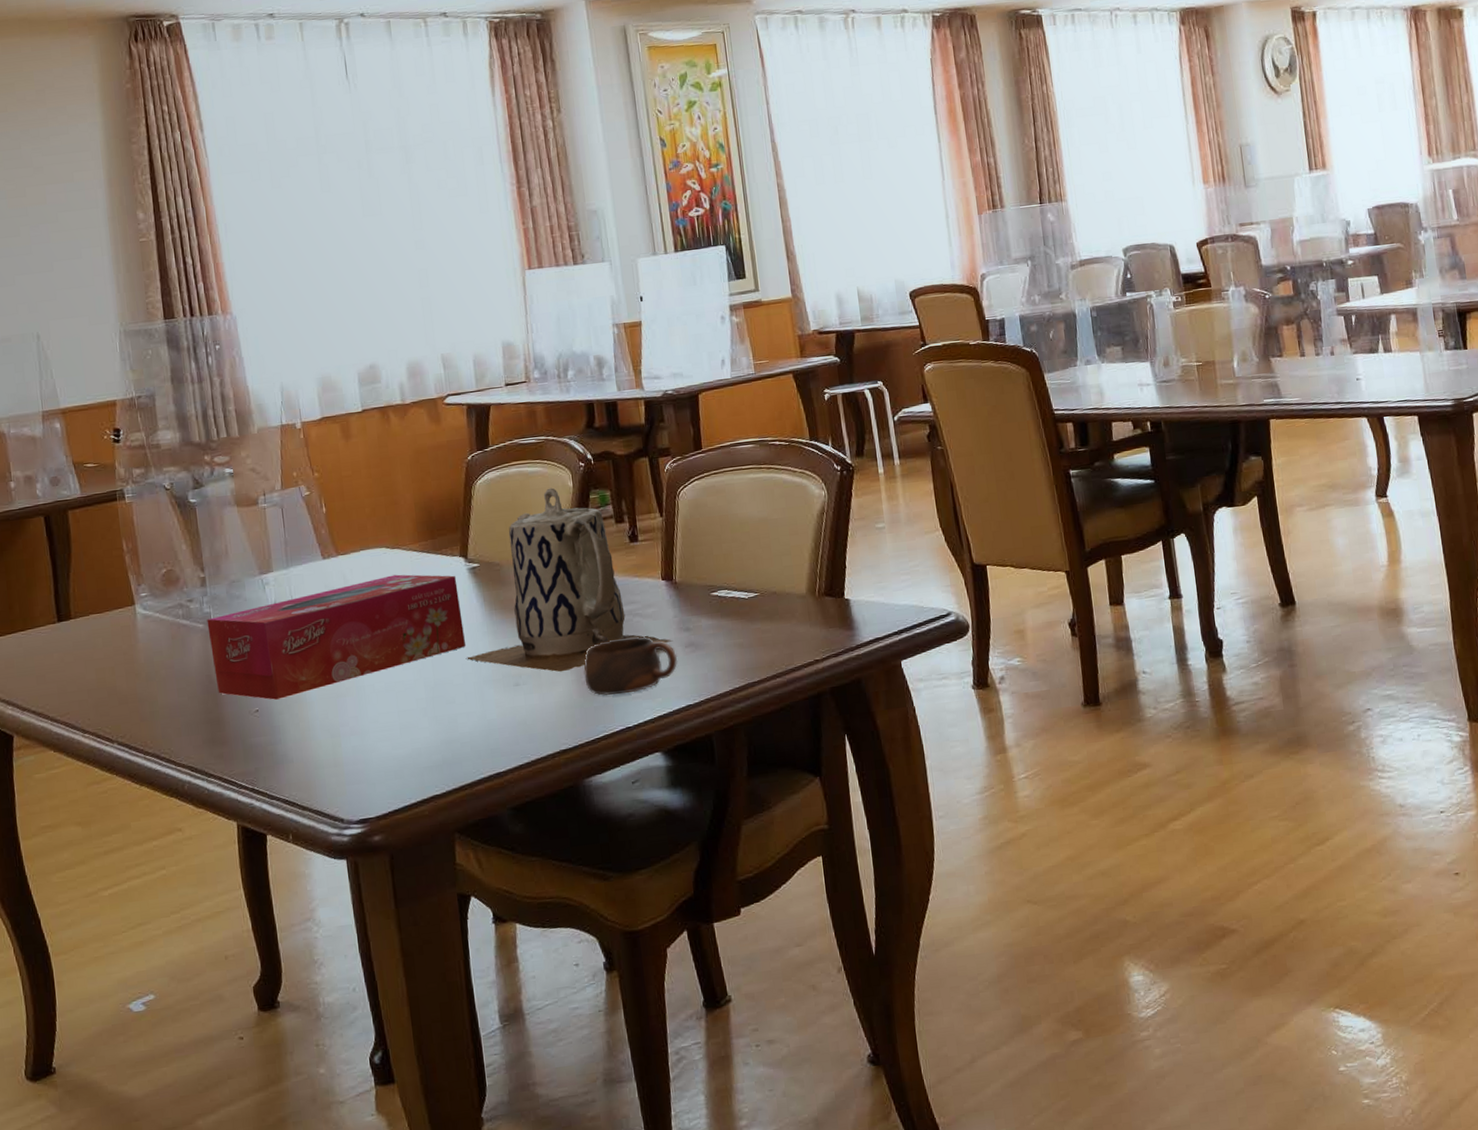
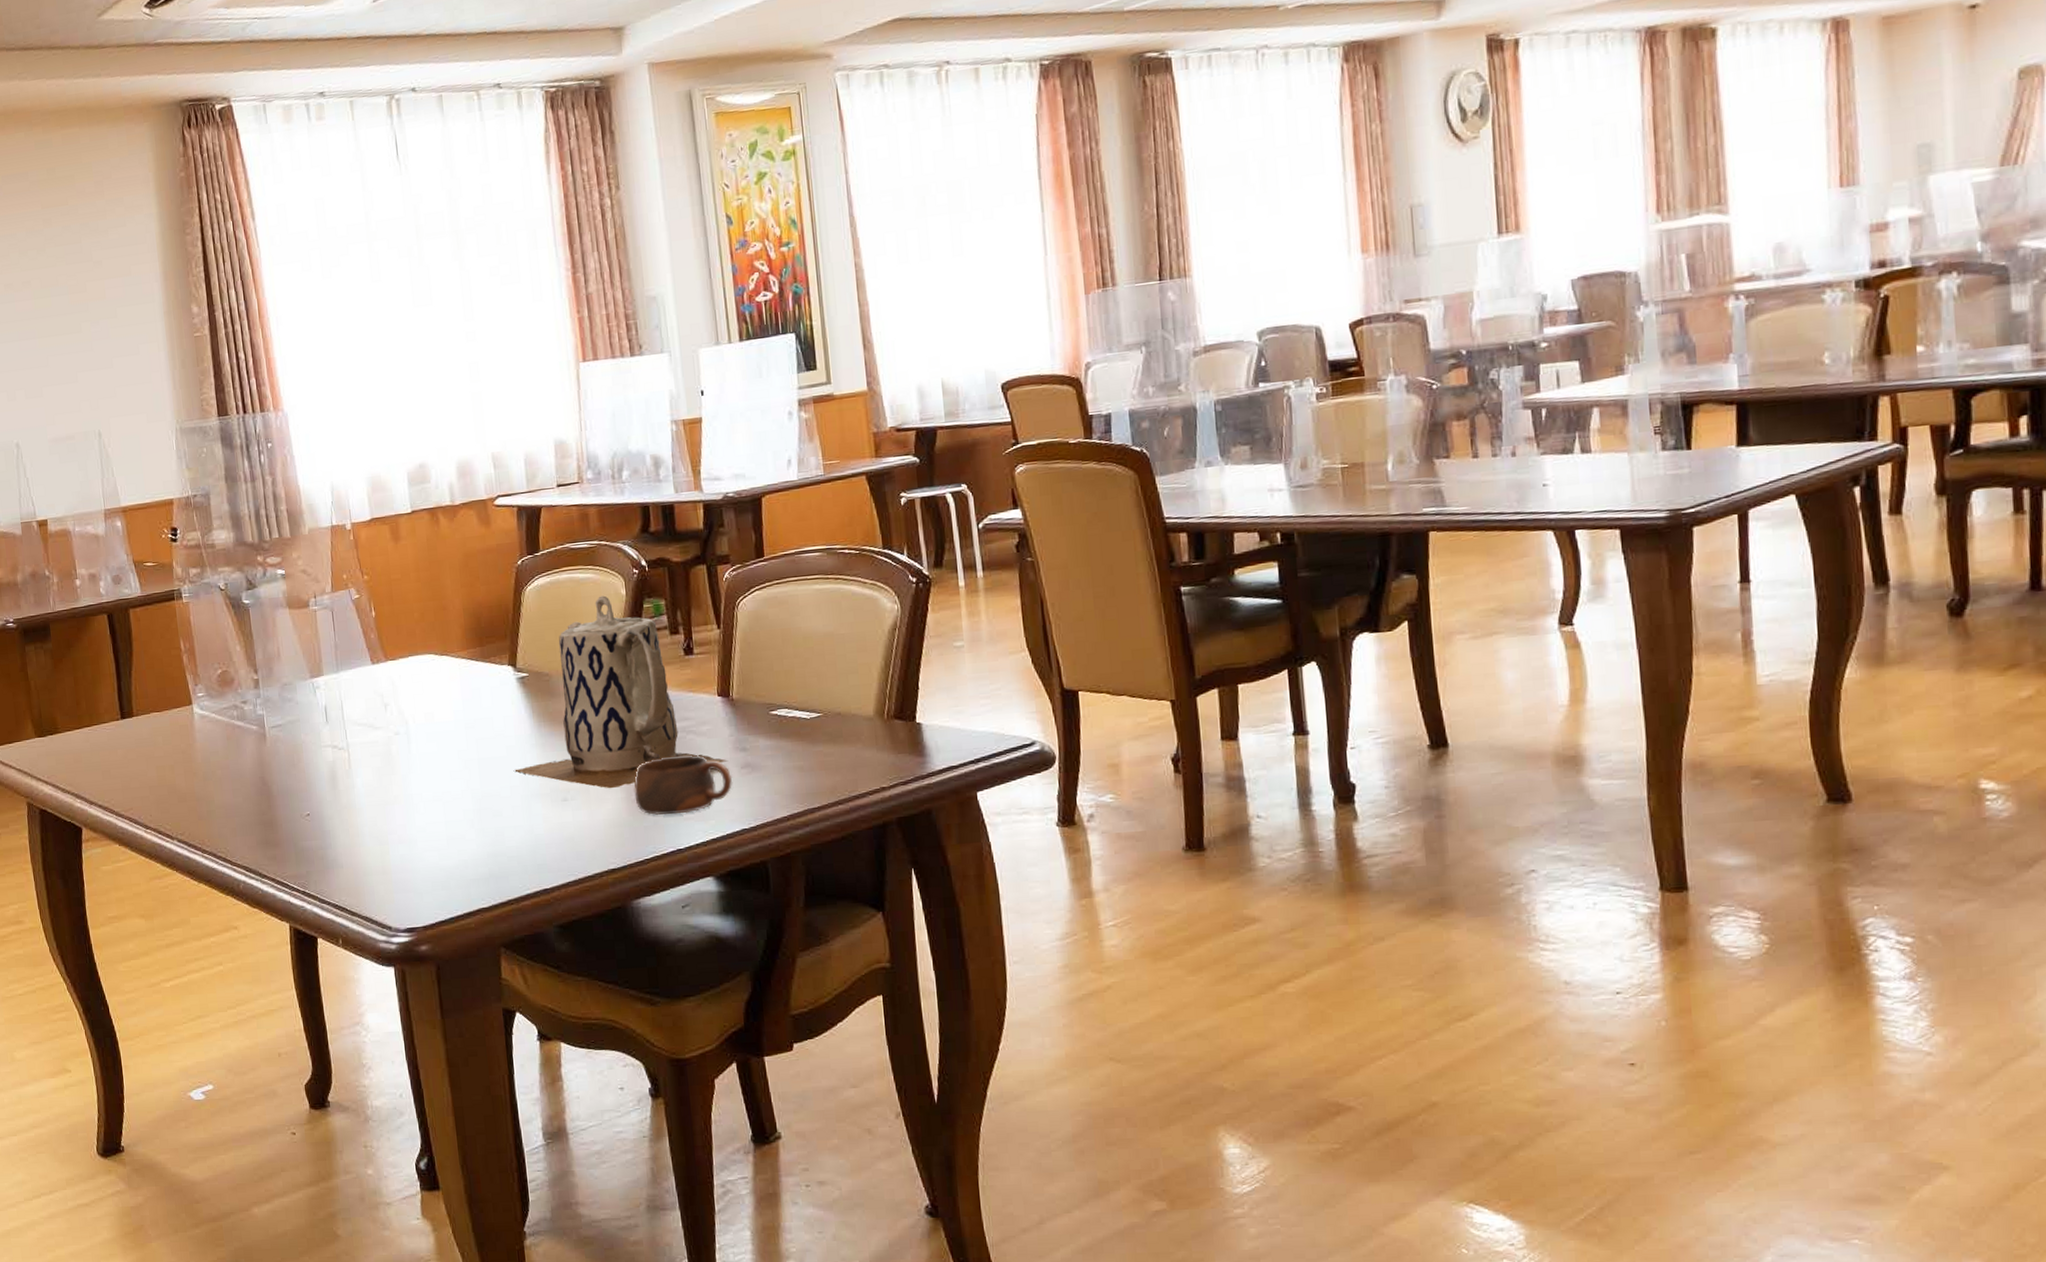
tissue box: present [207,574,467,700] -> none [260,682,514,805]

